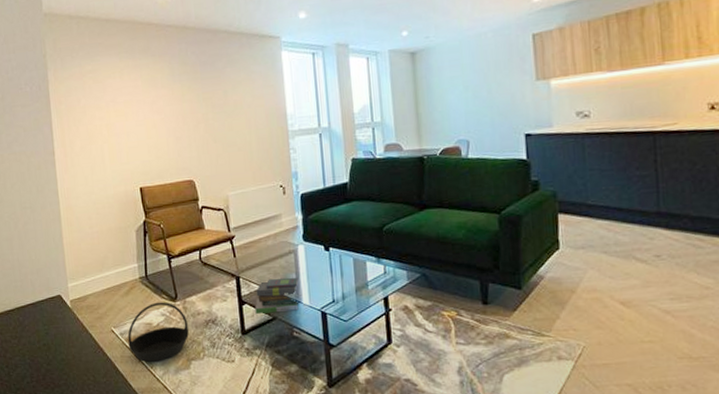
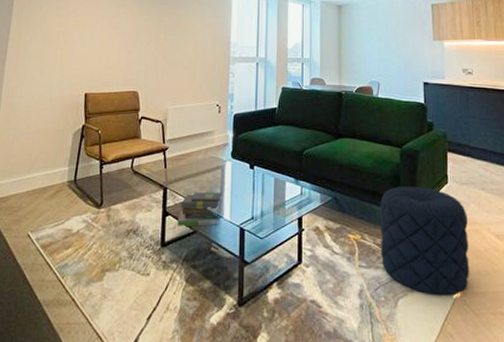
basket: present [127,302,189,362] -> none [42,208,109,271]
pouf: none [477,255,589,369] -> present [380,186,470,296]

